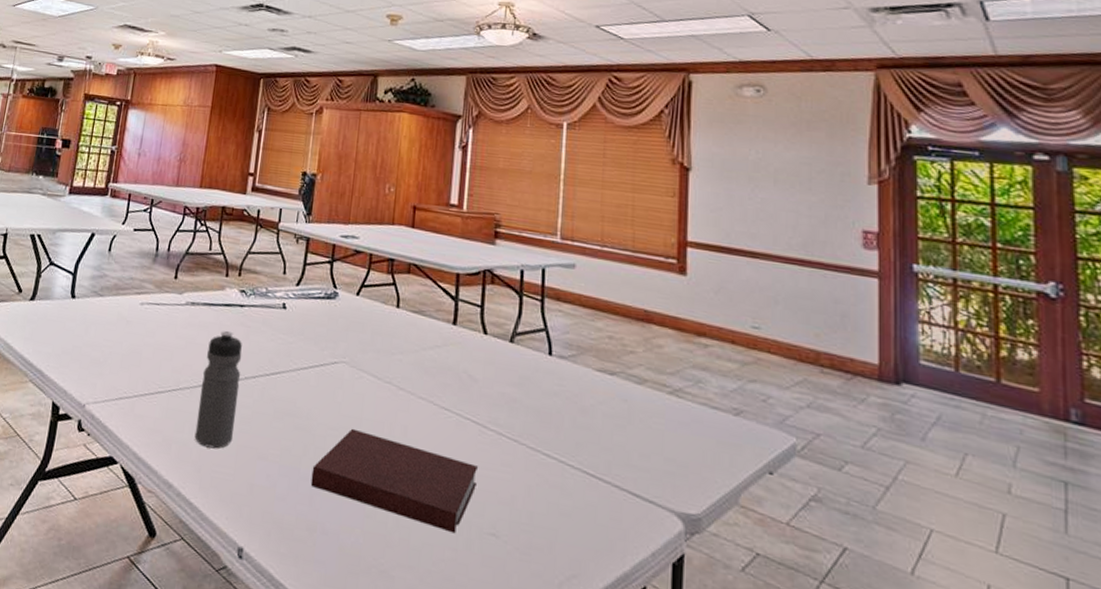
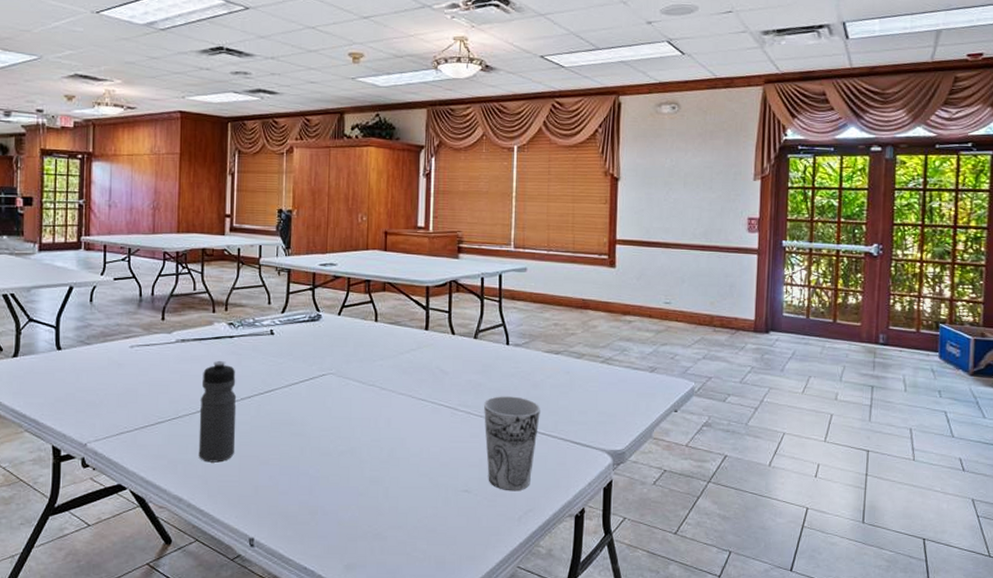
notebook: present [310,428,479,534] -> none [309,427,452,496]
cup: none [518,417,590,547] -> present [483,396,540,491]

